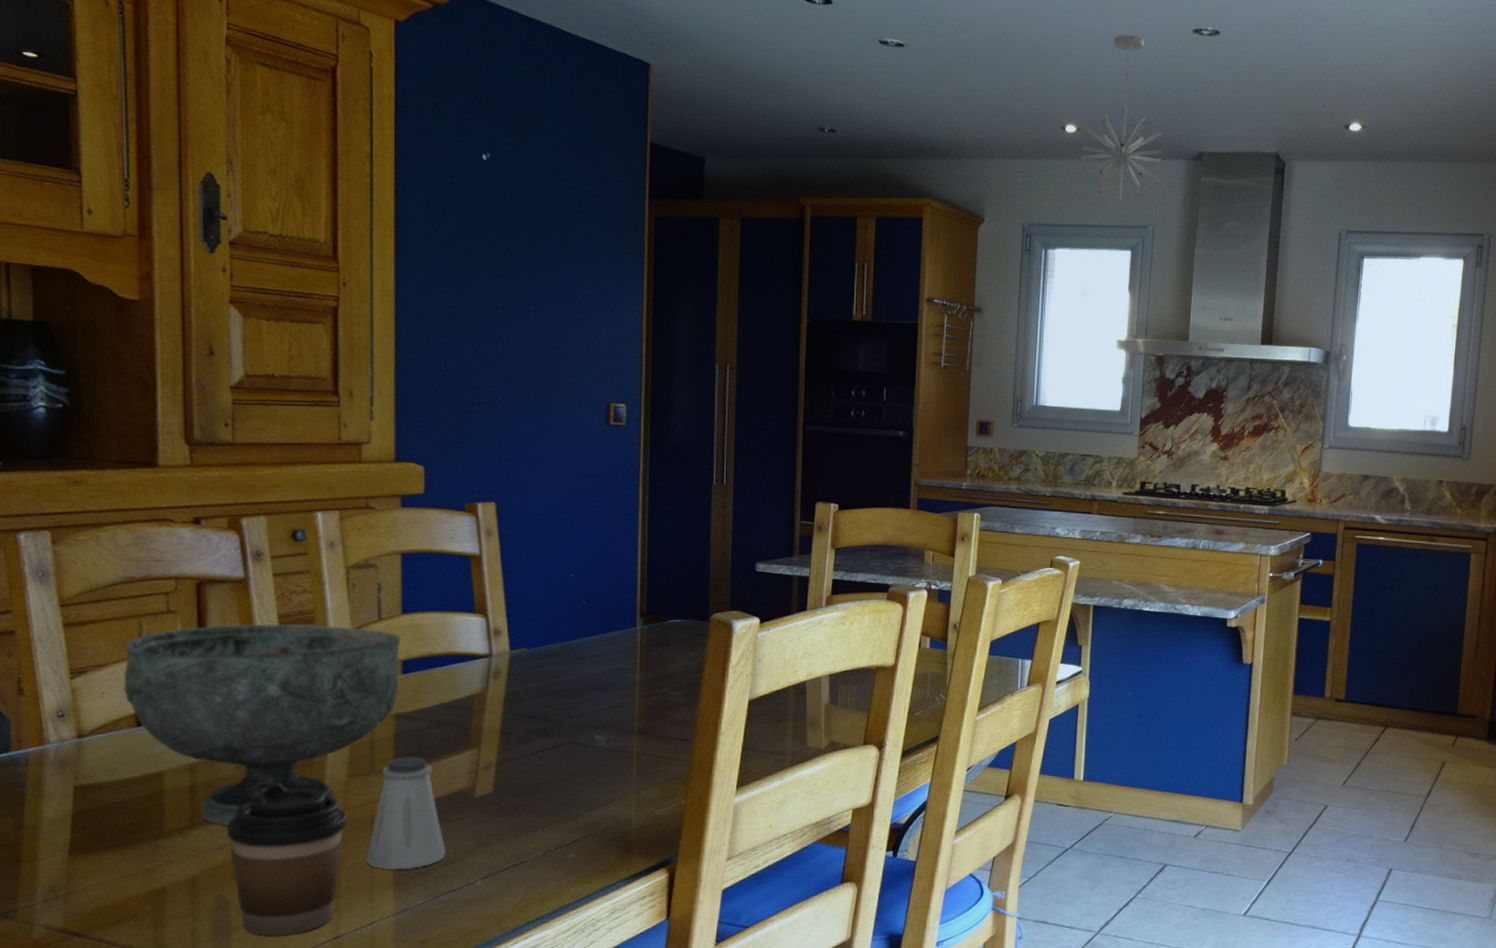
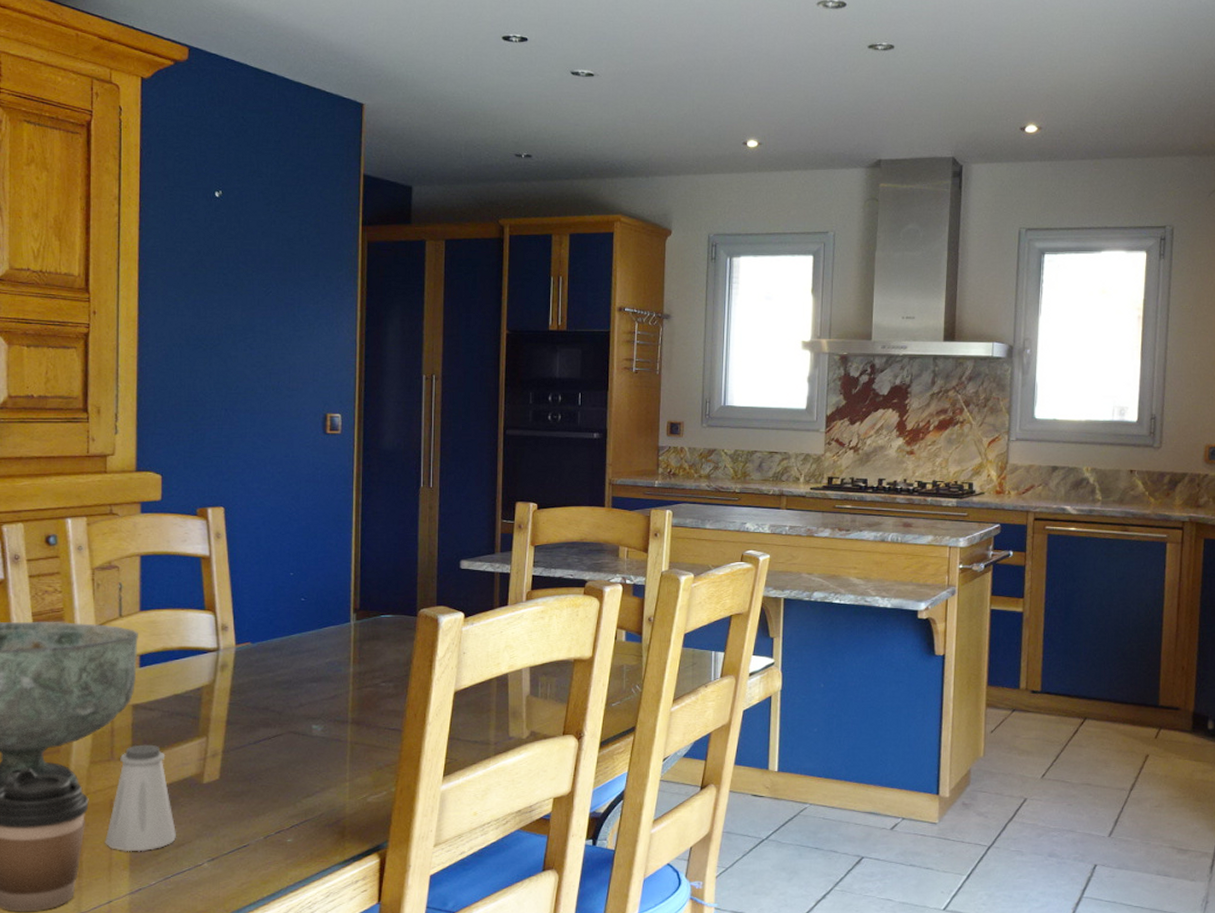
pendant light: present [1080,35,1164,200] -> none [762,54,843,209]

